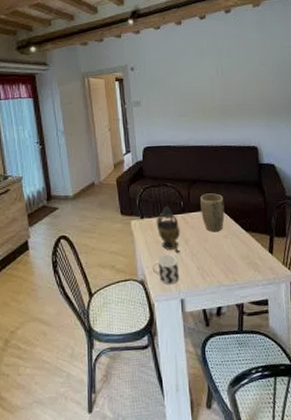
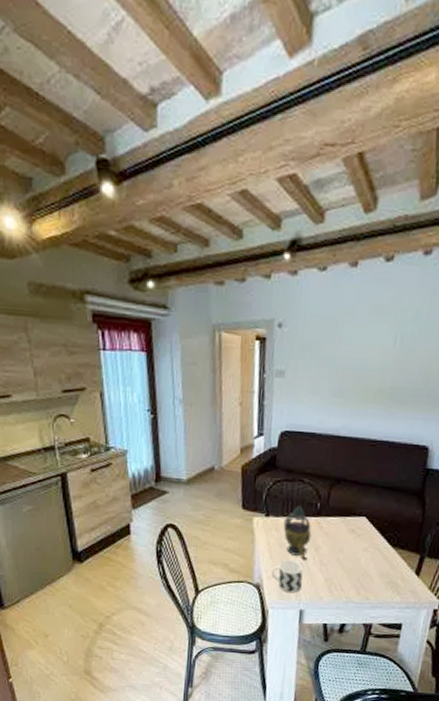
plant pot: present [200,193,225,232] -> none [340,497,372,543]

